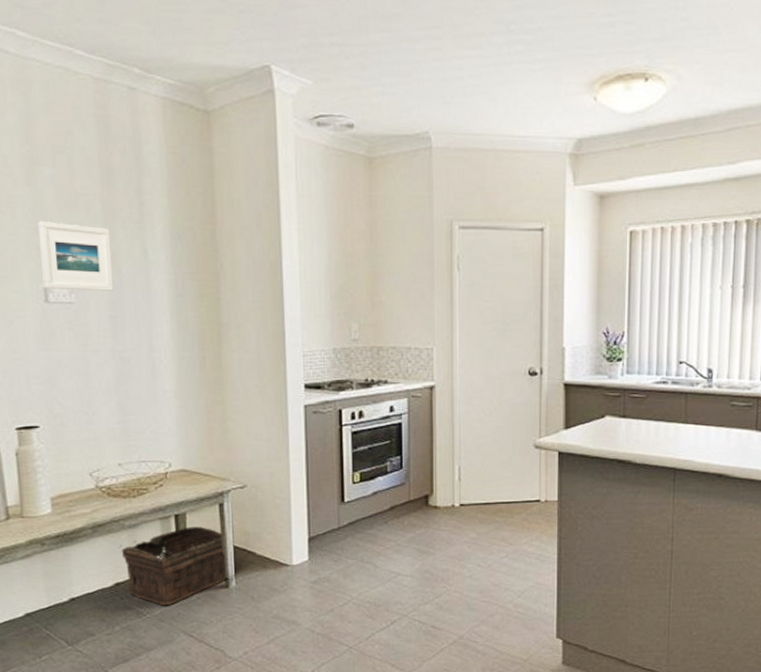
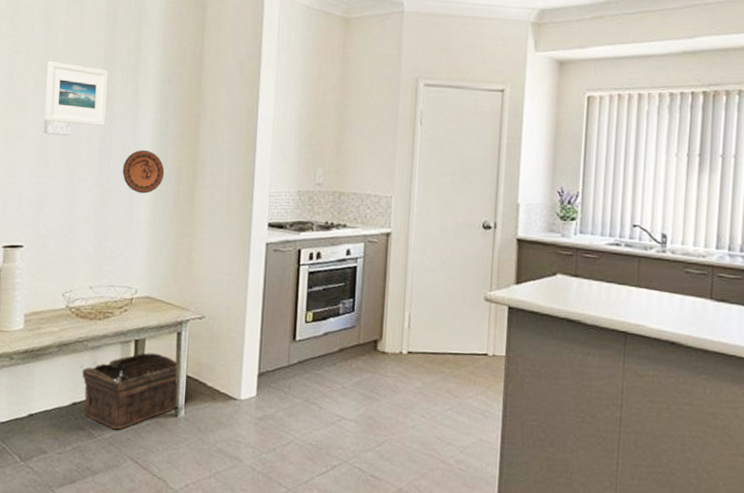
decorative plate: none [139,315,186,362] -> present [122,150,165,194]

